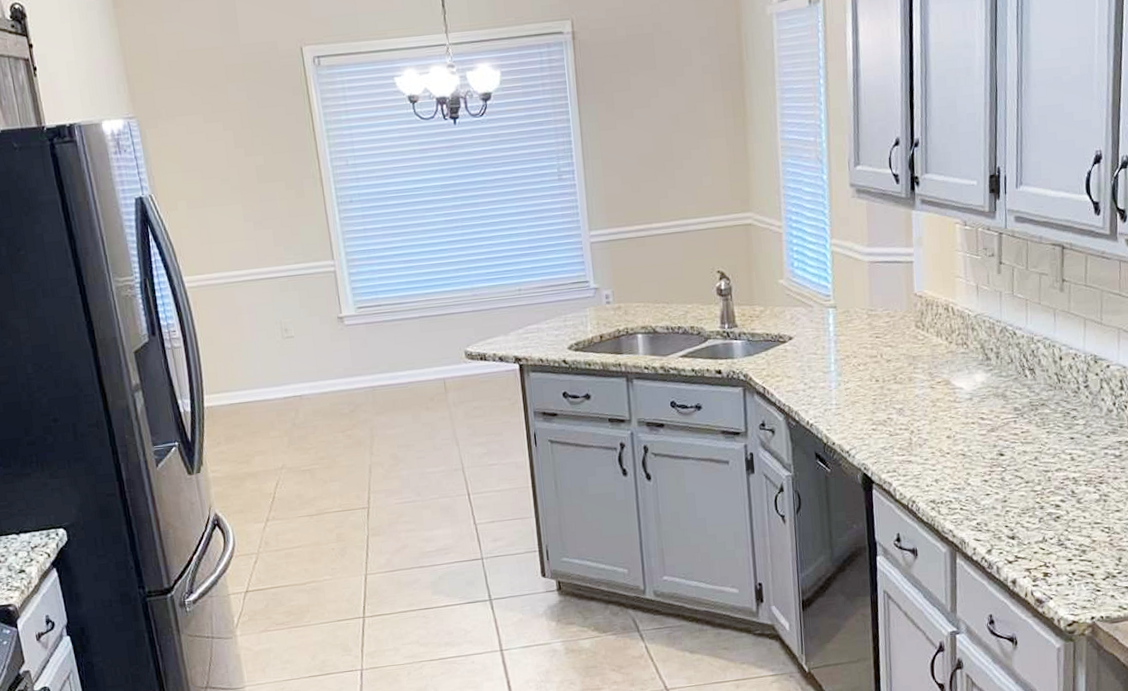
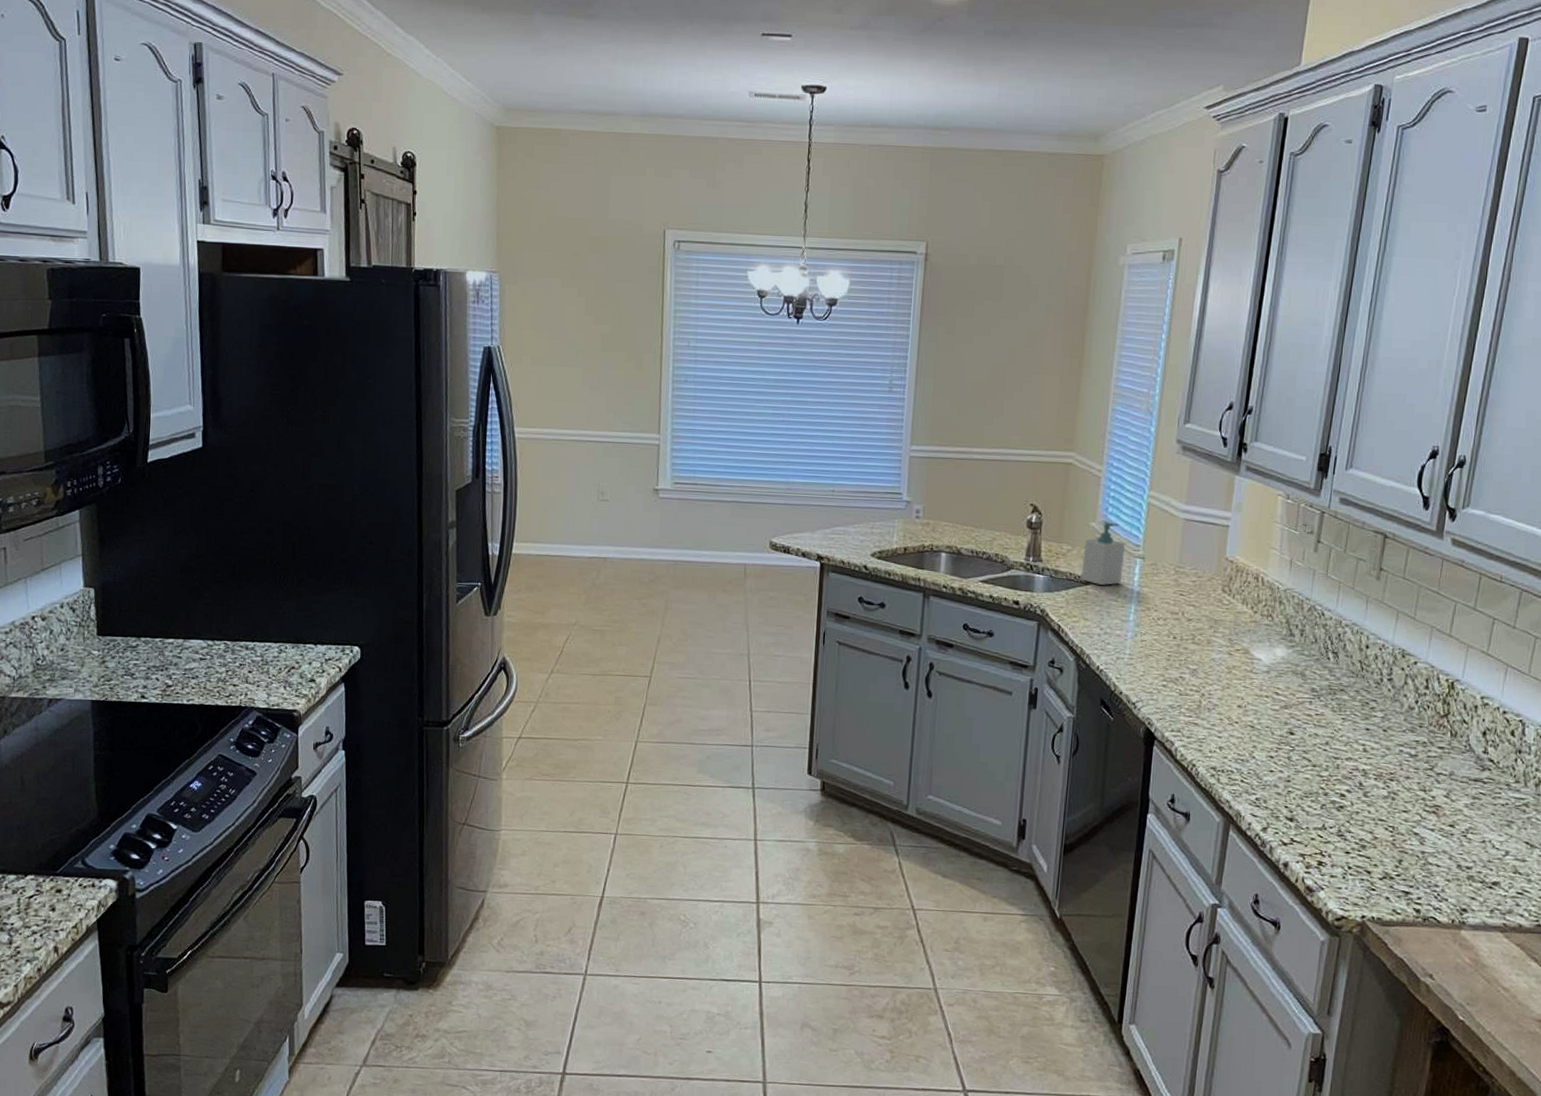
soap bottle: none [775,275,818,341] -> present [1080,520,1126,585]

